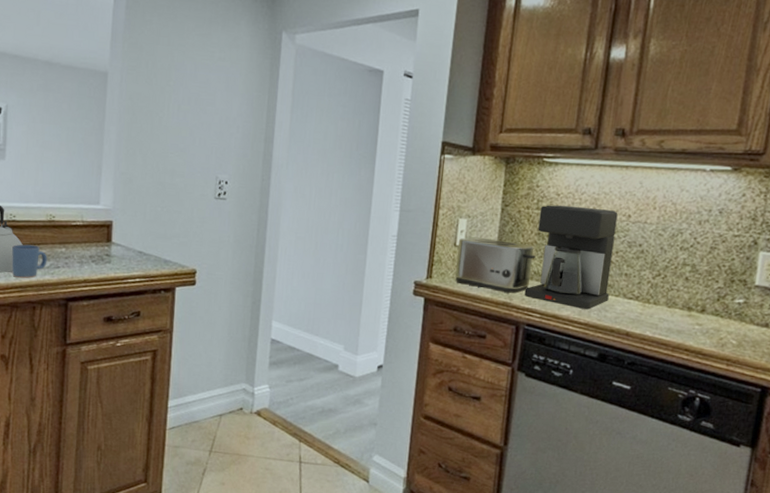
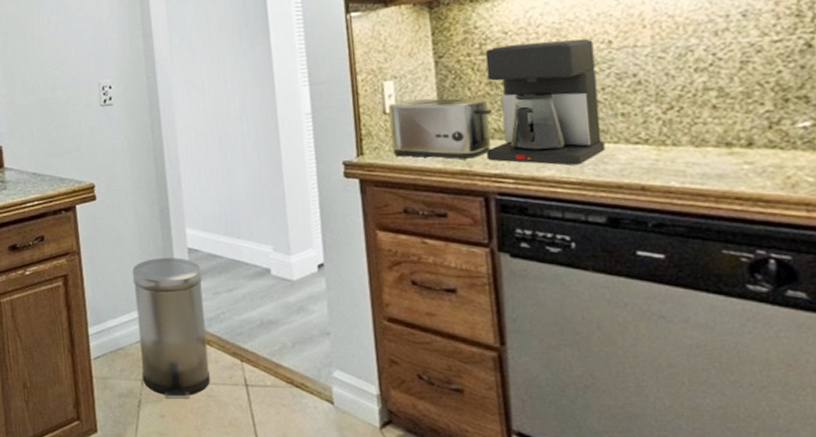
pedal bin: none [211,344,280,470] -> present [132,258,210,399]

